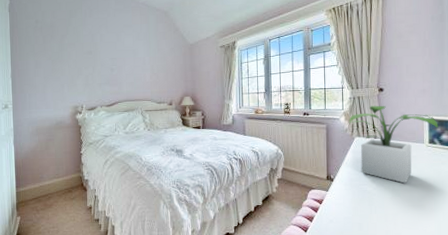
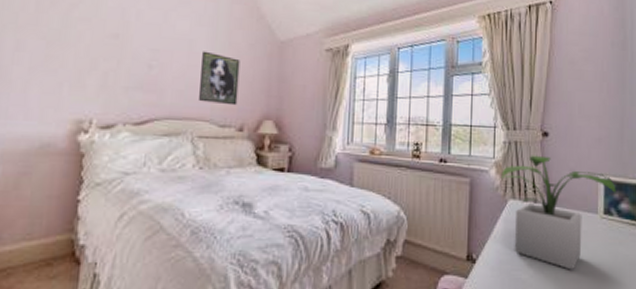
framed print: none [142,56,167,89] -> present [199,51,240,106]

